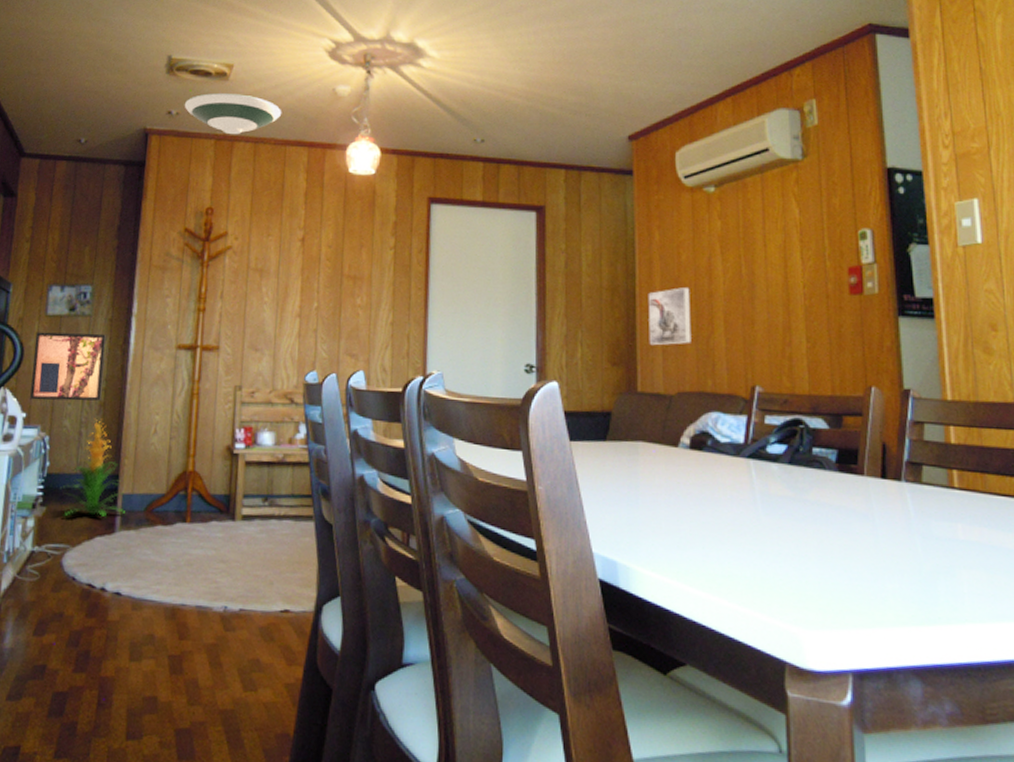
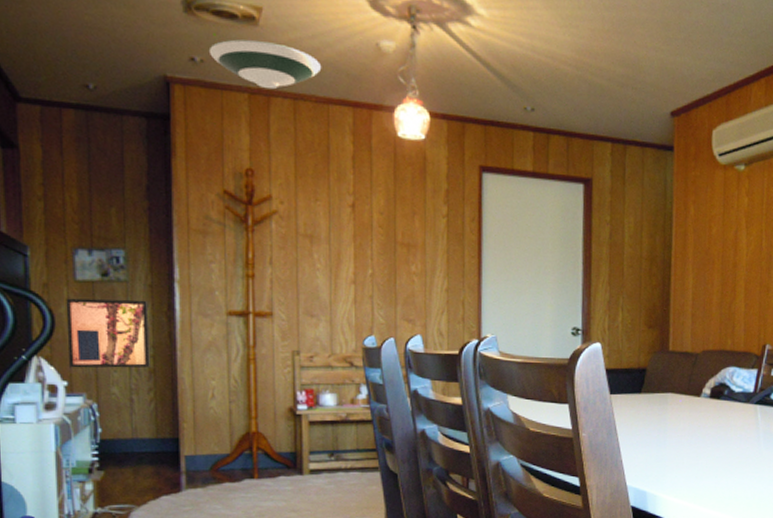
indoor plant: present [60,418,125,517] -> none [117,385,190,478]
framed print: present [648,288,691,346] -> none [680,258,718,310]

